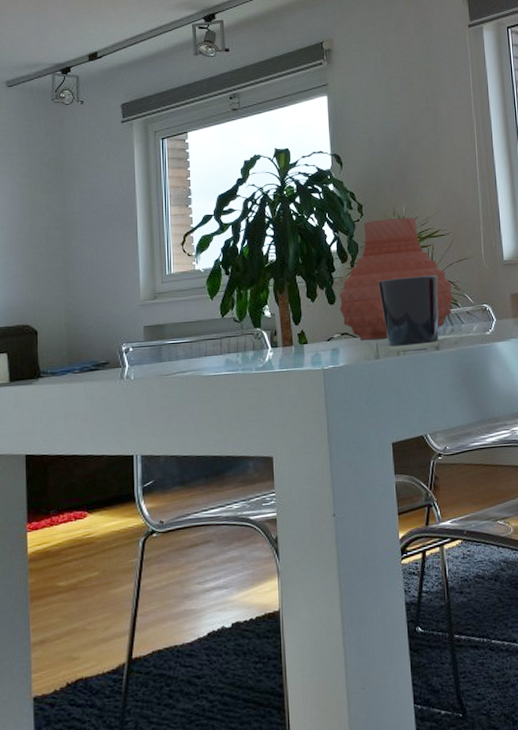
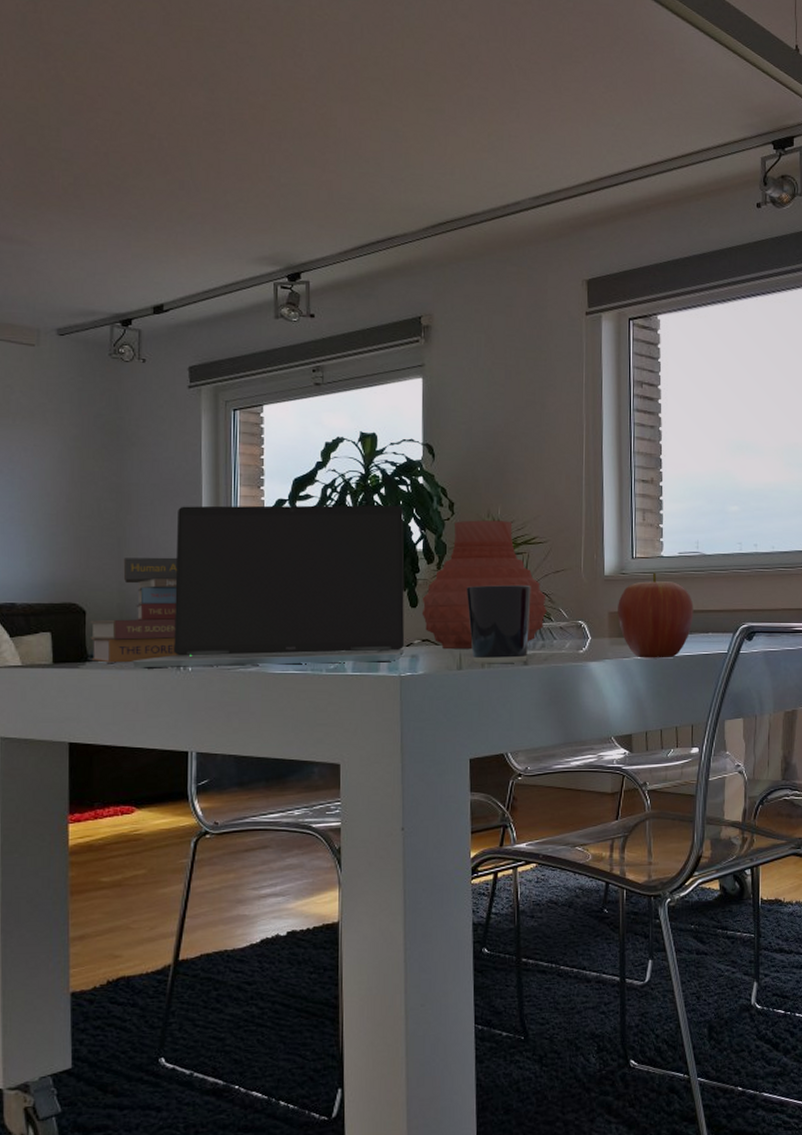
books: none [42,275,123,378] -> present [90,557,180,663]
laptop: none [80,211,326,381] -> present [132,505,405,668]

